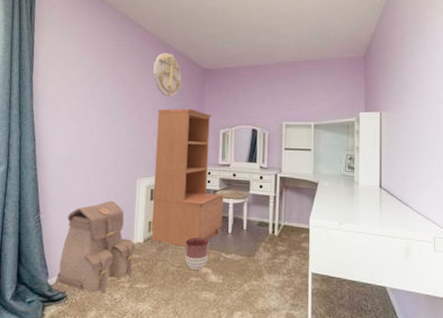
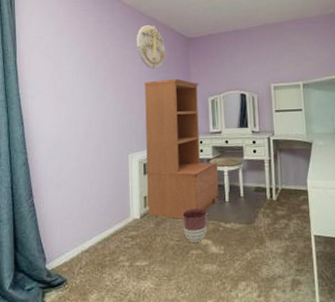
backpack: present [52,200,136,294] -> none [51,178,133,278]

